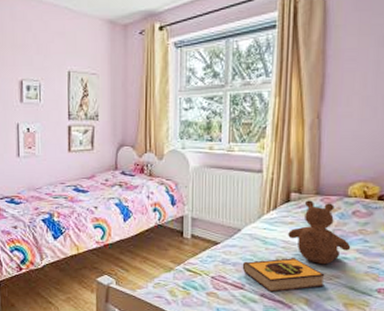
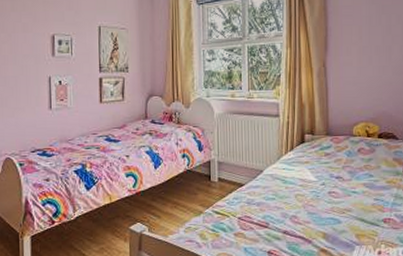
hardback book: present [242,258,325,293] -> none [265,195,338,229]
teddy bear: present [288,200,351,265] -> none [305,140,359,200]

